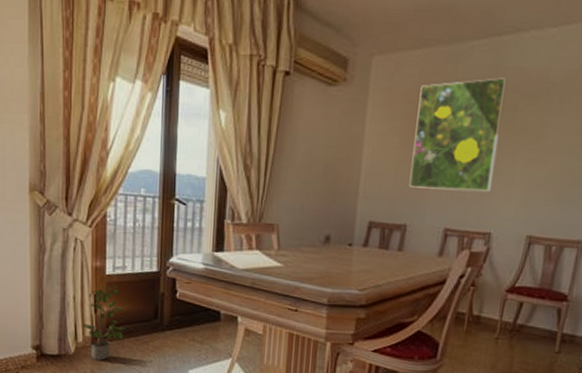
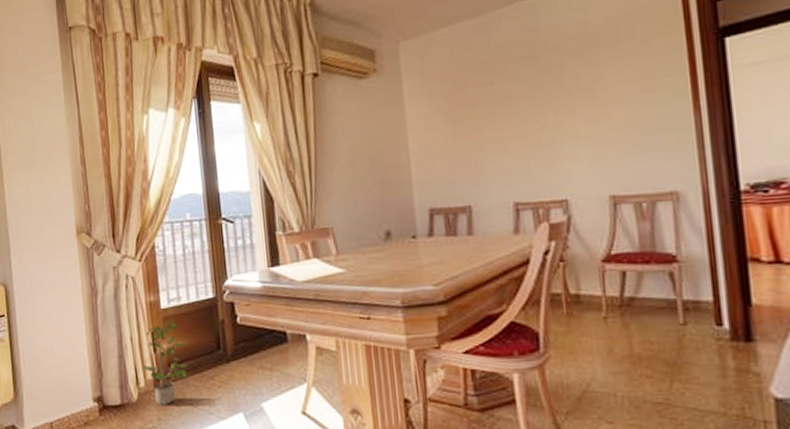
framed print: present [409,77,507,192] -> none [455,38,556,166]

